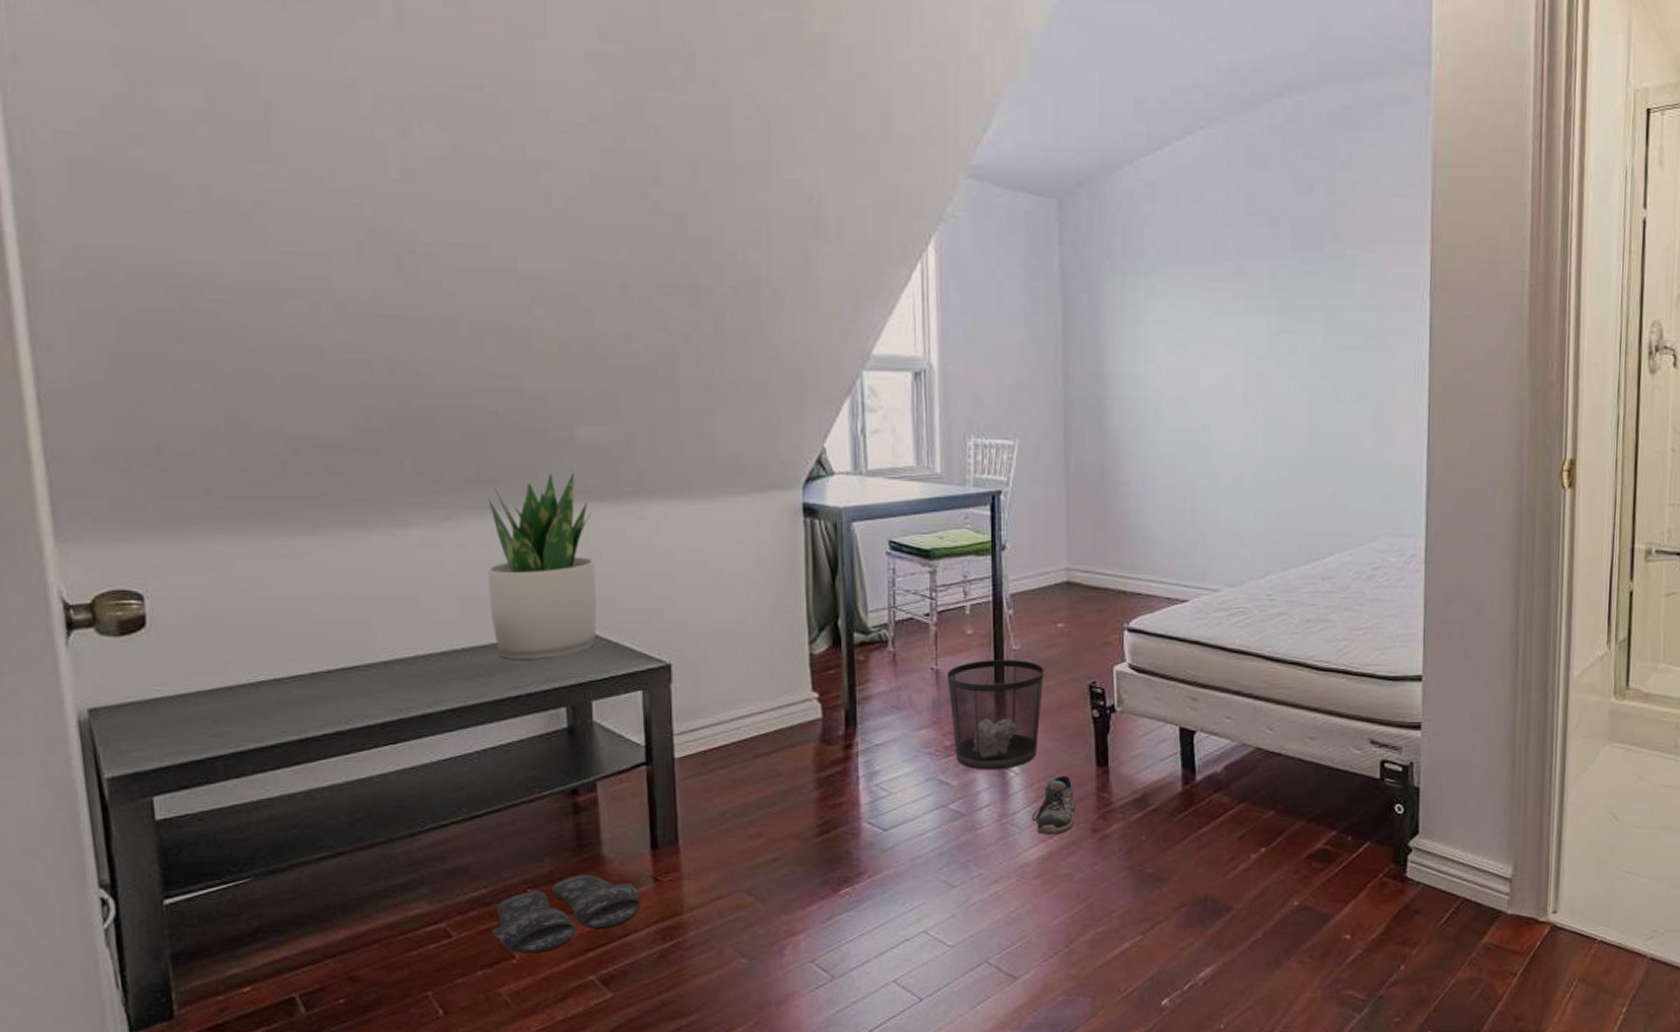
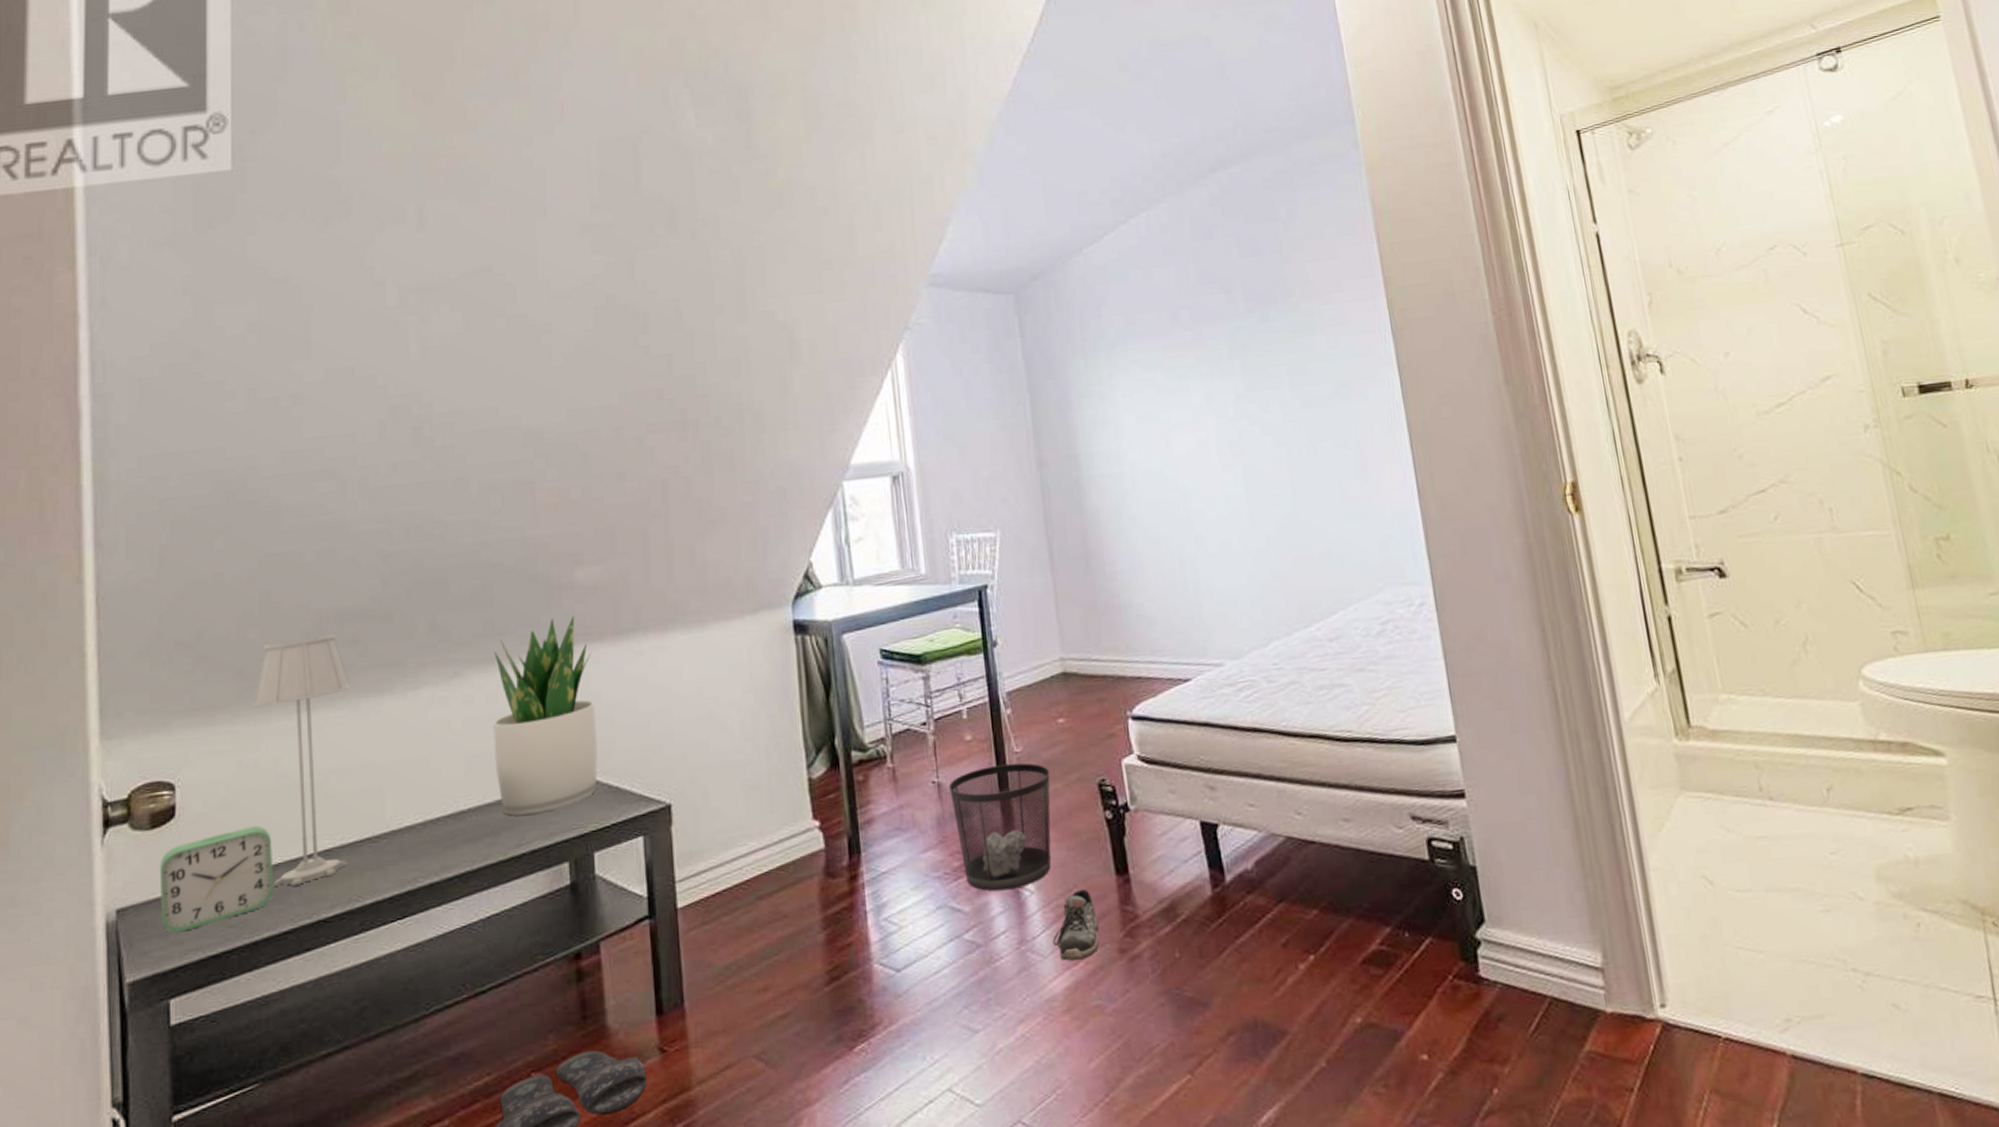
alarm clock: none [132,644,258,736] -> present [159,826,274,933]
table lamp: none [223,463,337,703] -> present [251,634,352,886]

